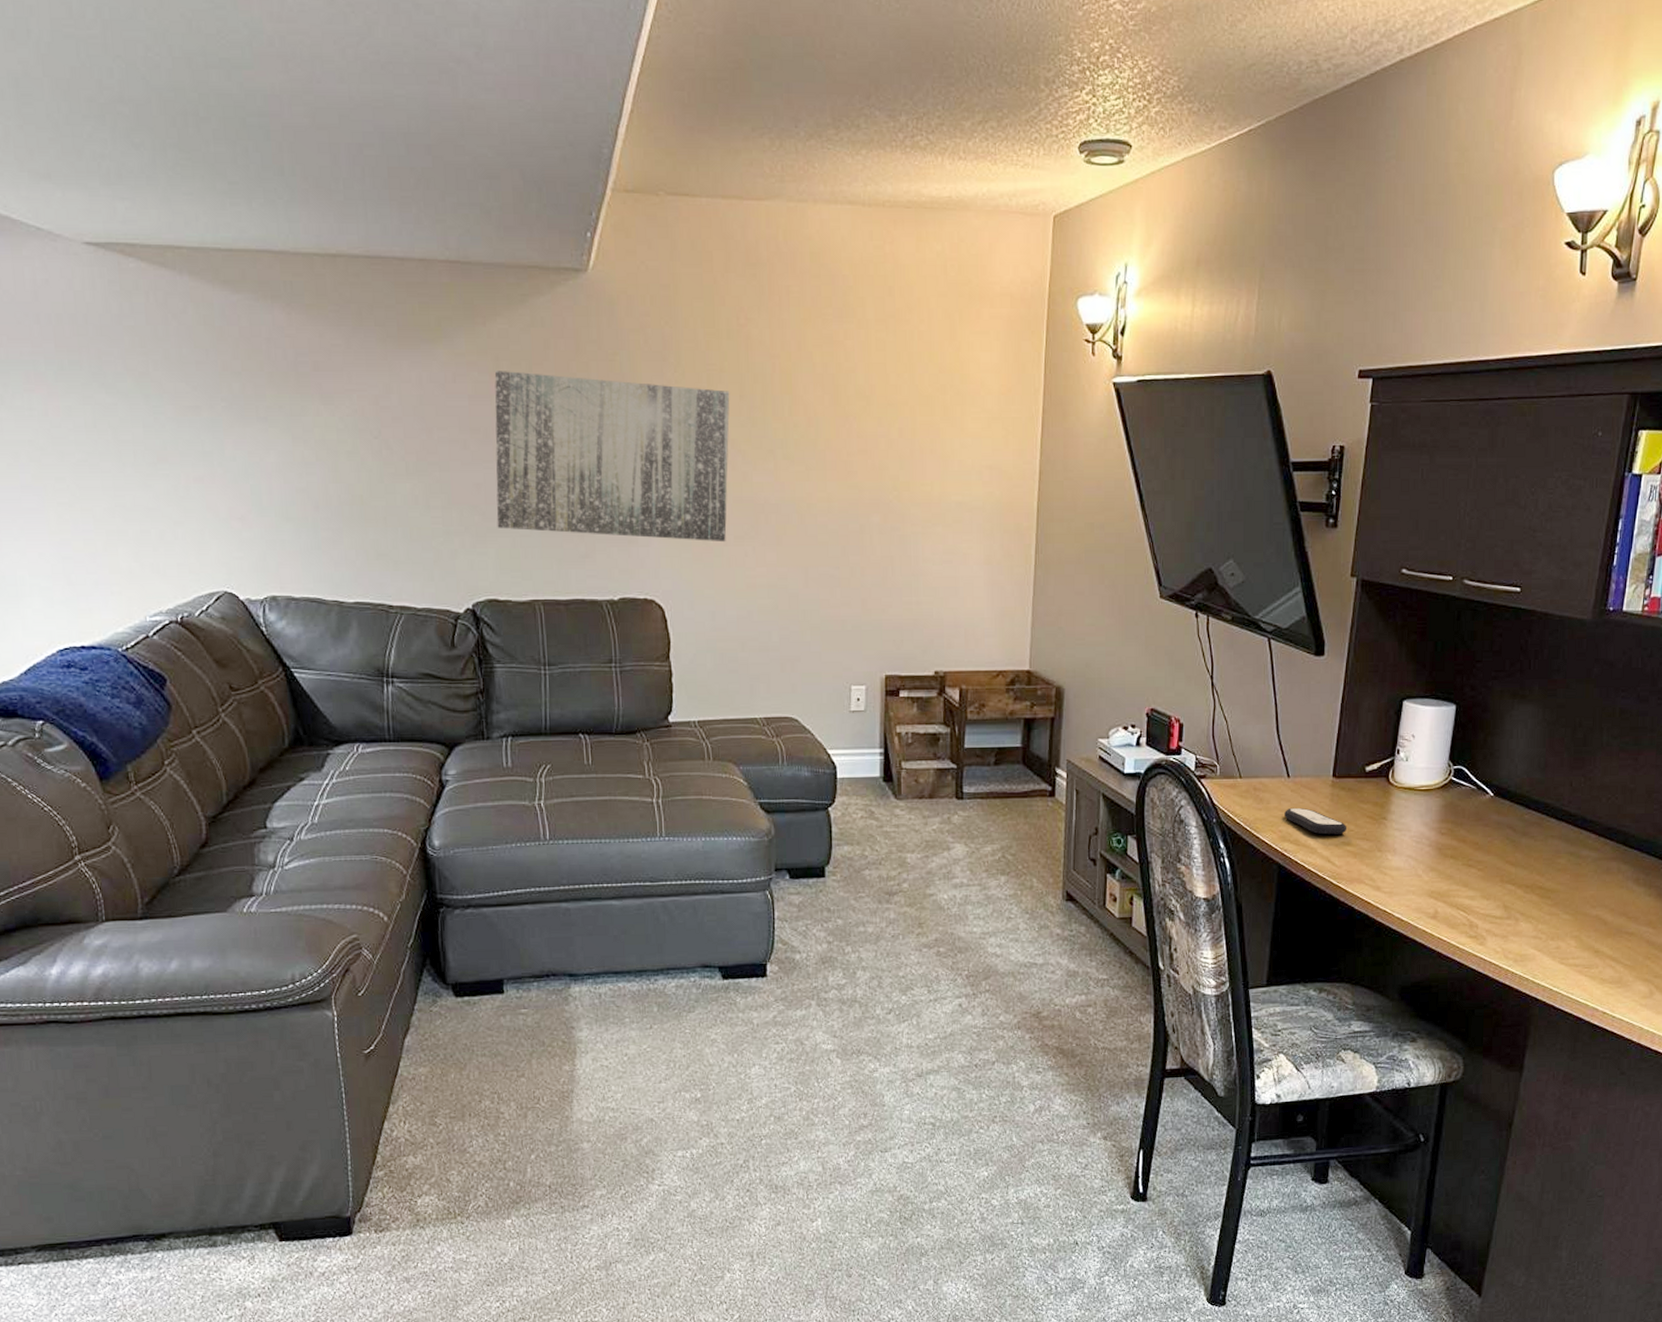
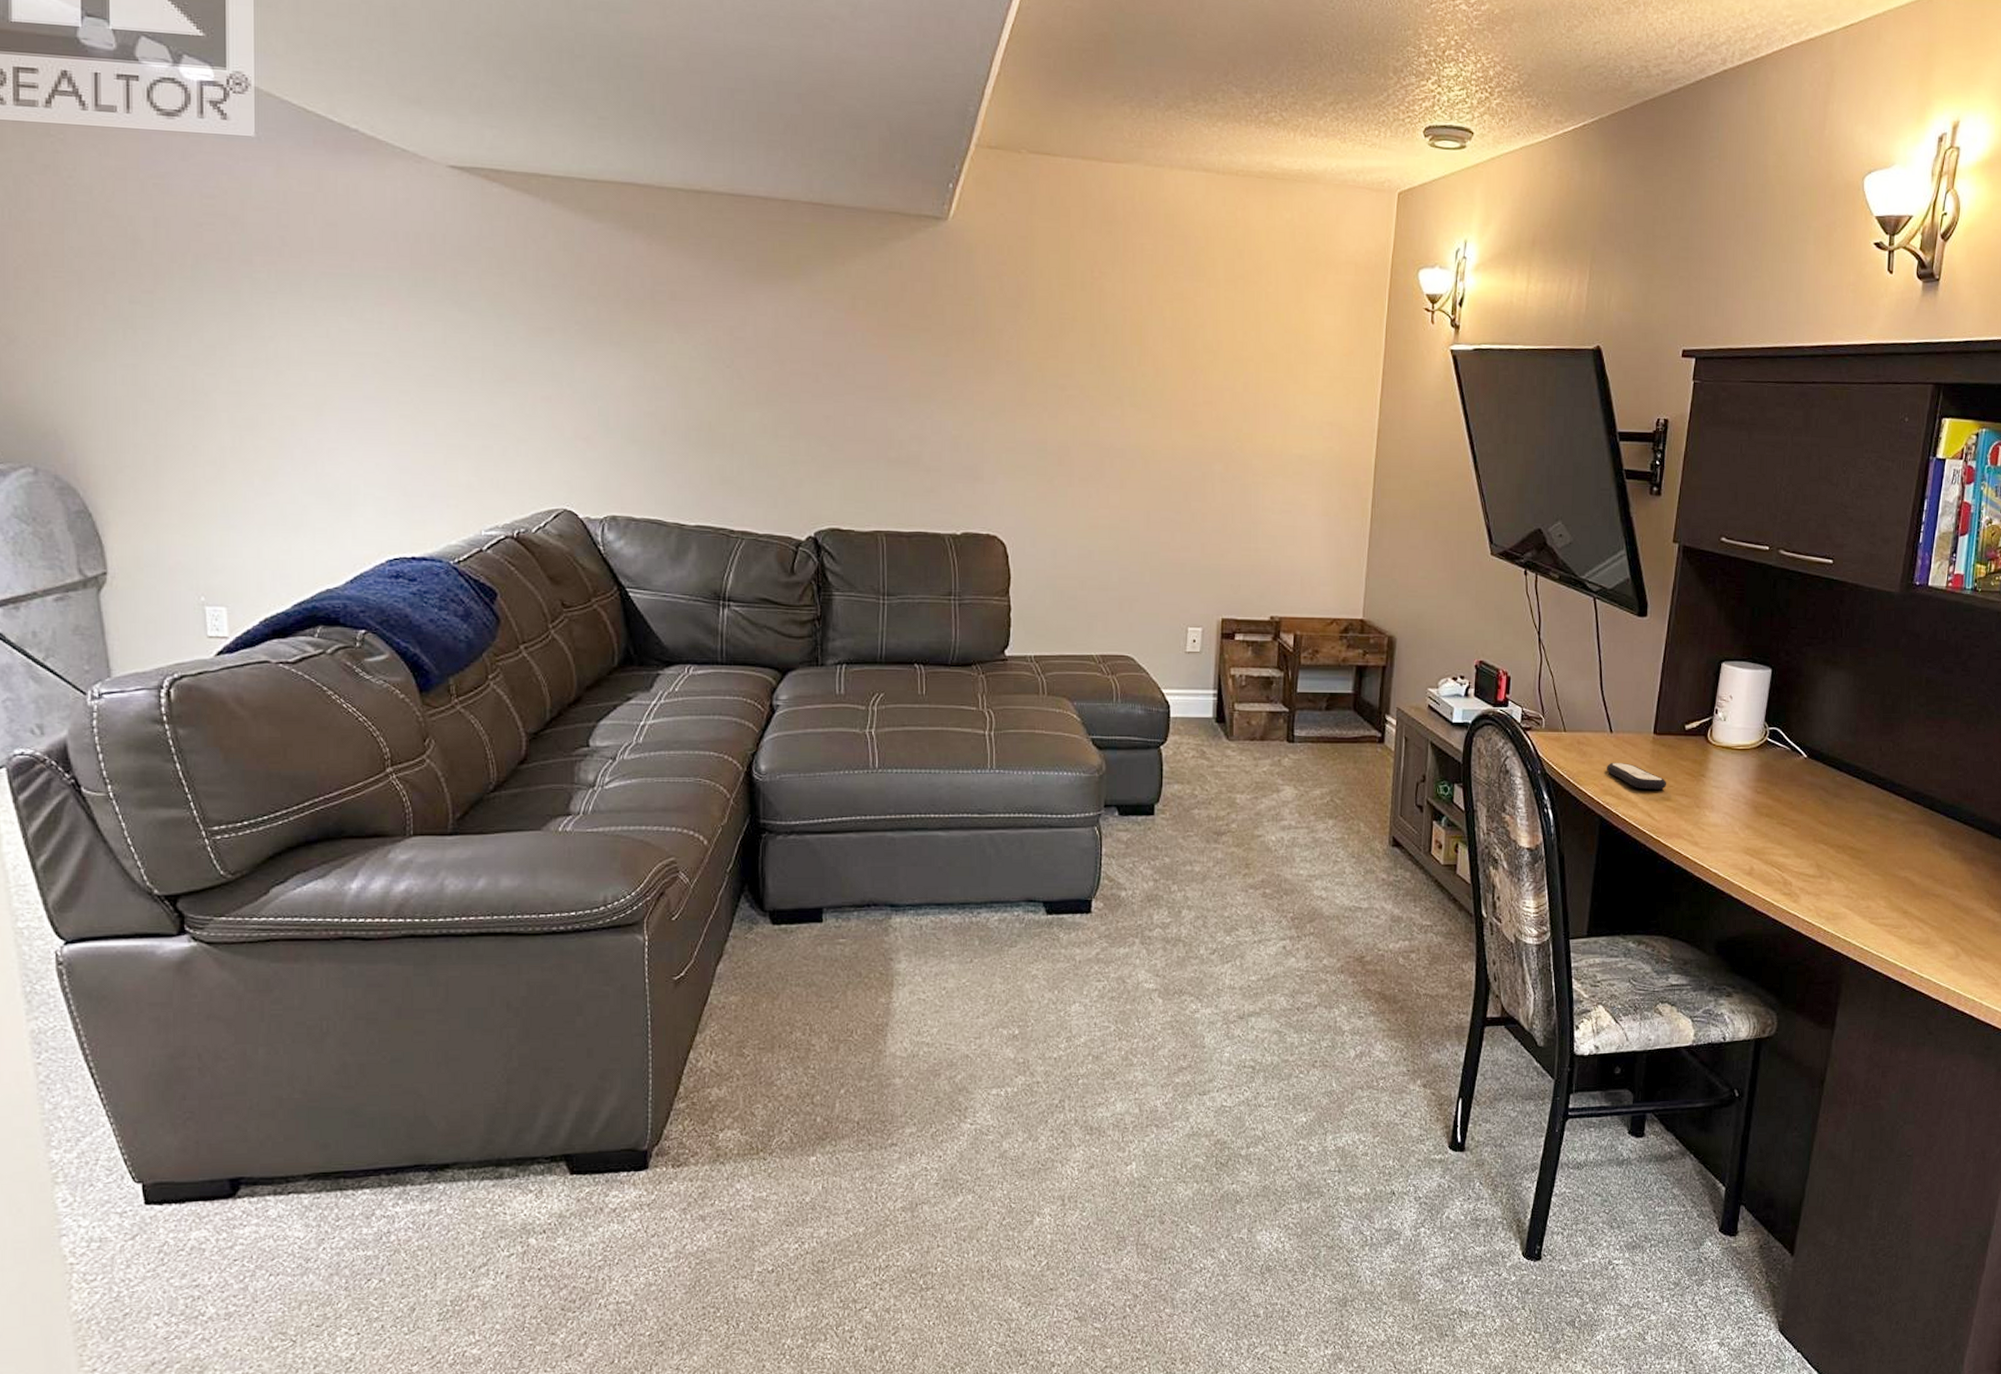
wall art: present [494,371,730,543] -> none [844,309,1081,484]

